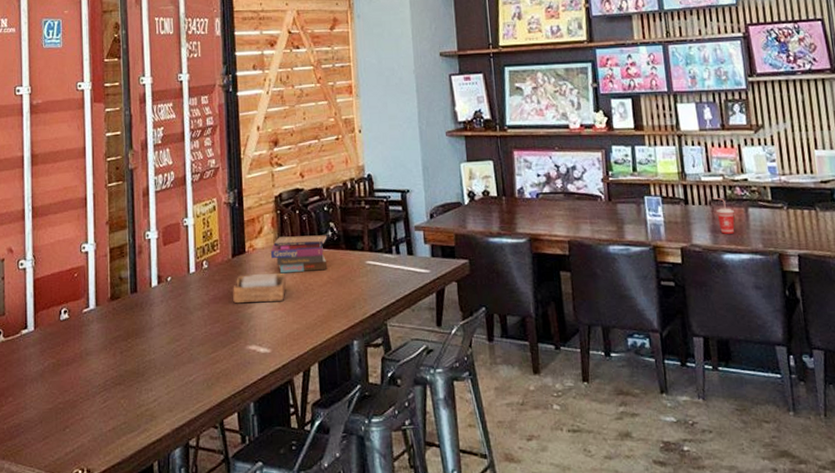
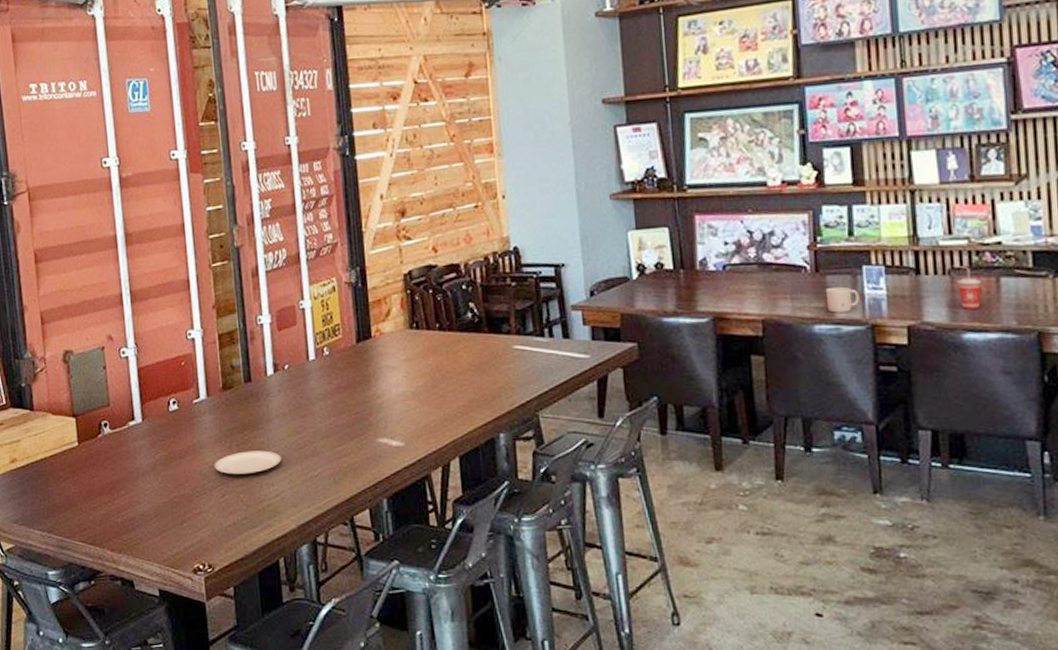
plate: none [98,357,161,381] -> present [214,450,282,475]
napkin holder: present [233,273,287,304] -> none [358,360,421,394]
books: present [270,235,328,274] -> none [400,317,468,360]
mug: none [616,213,643,236] -> present [825,286,859,313]

